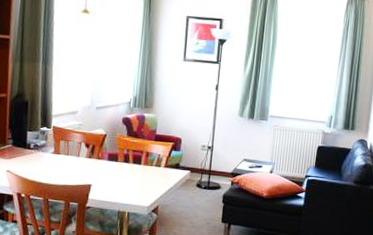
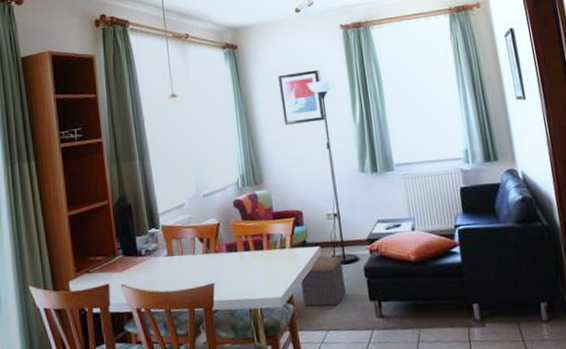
footstool: none [166,180,206,221] -> present [299,256,347,306]

